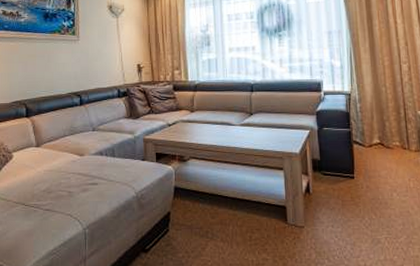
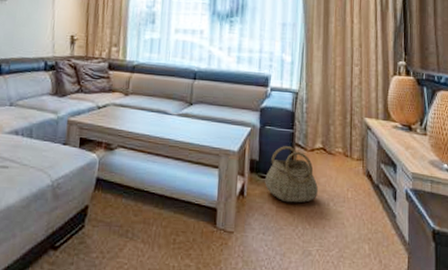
basket: none [328,144,380,196] -> present [265,146,318,203]

